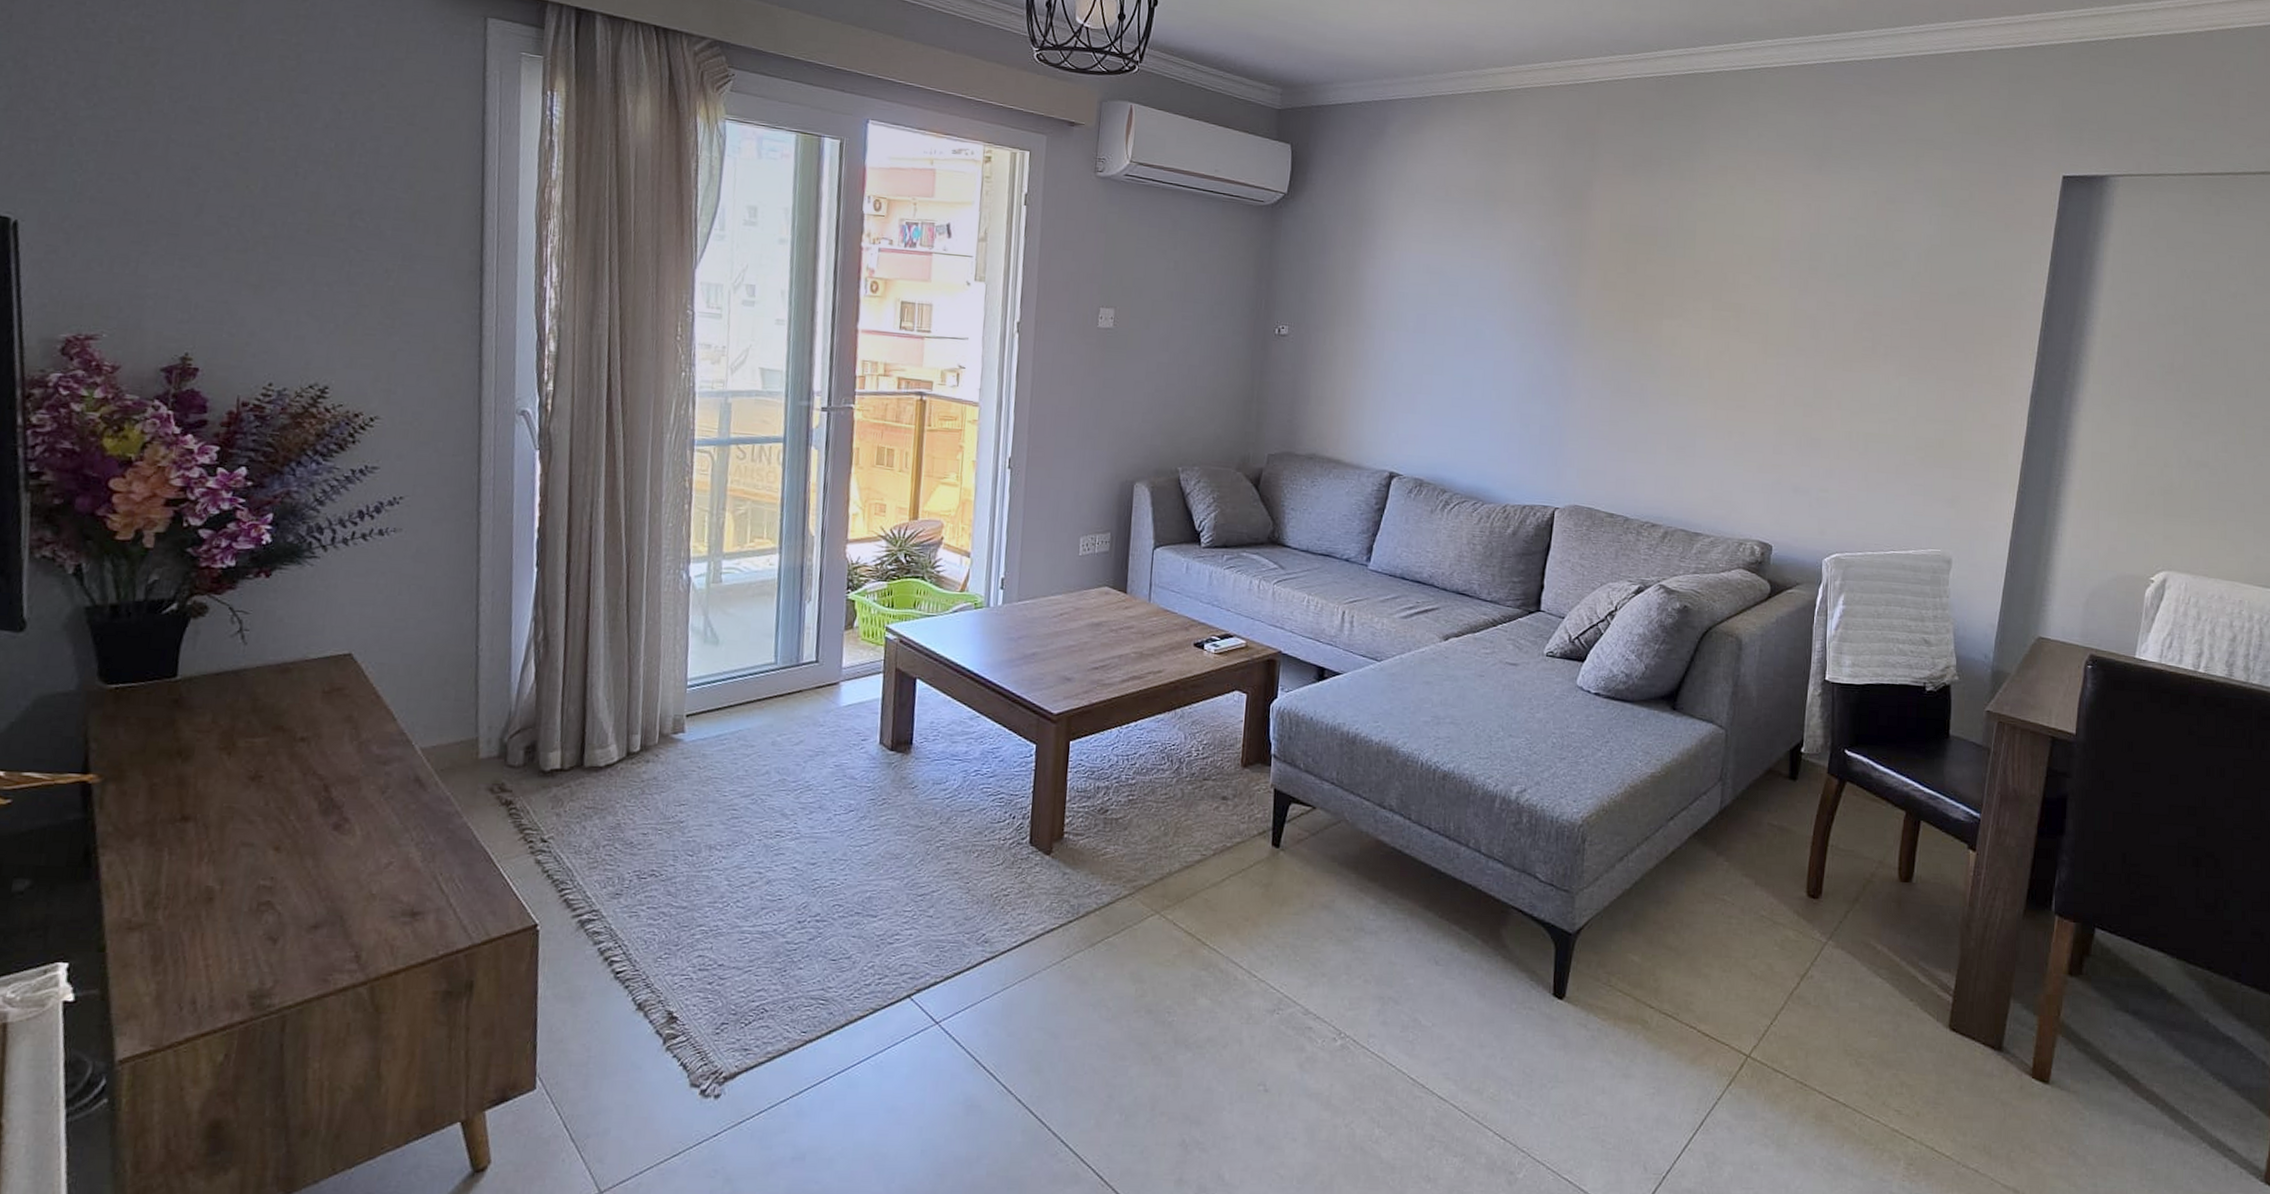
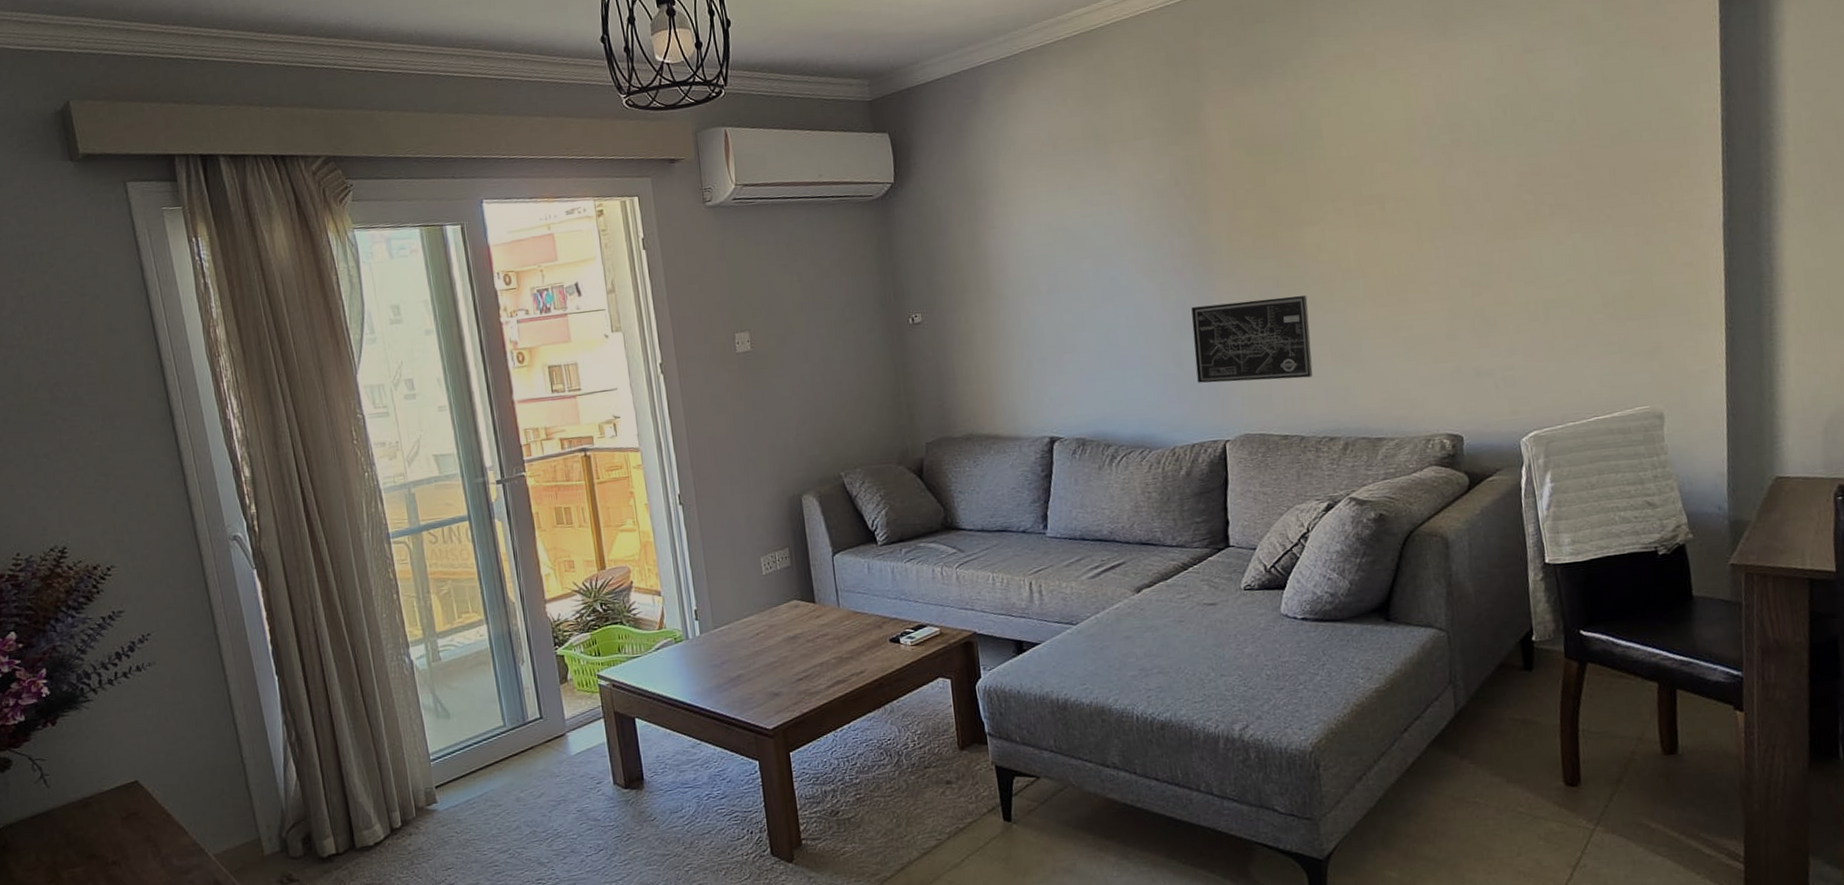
wall art: none [1540,374,1655,463] -> present [1191,295,1313,383]

